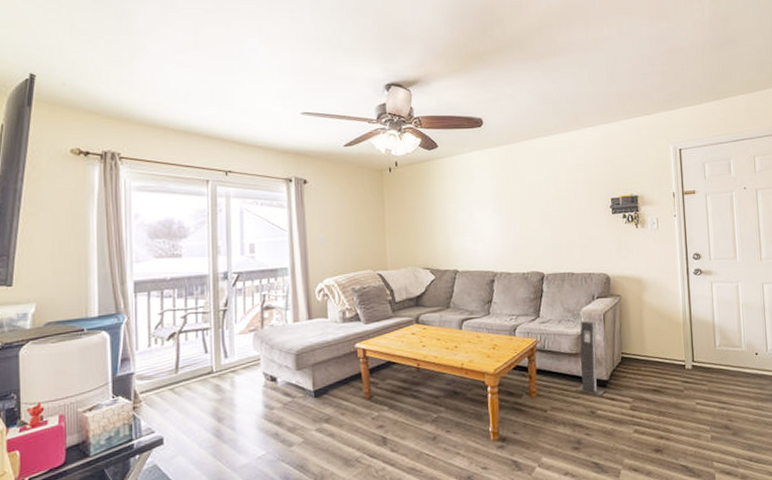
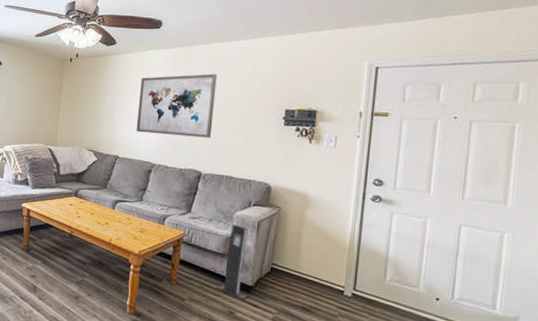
wall art: none [470,170,548,241] -> present [136,74,217,138]

